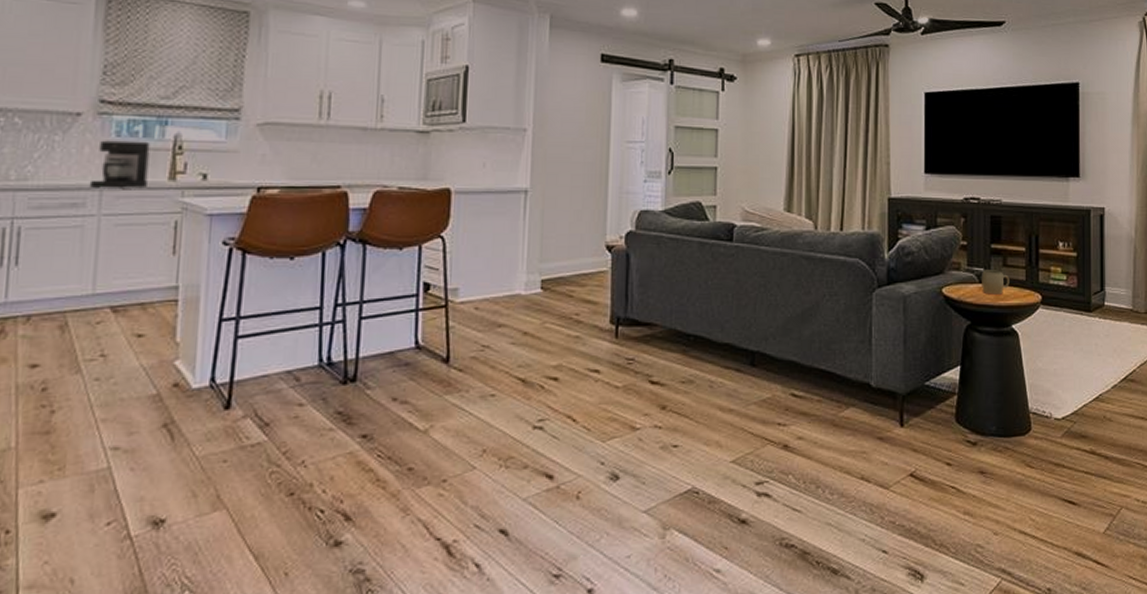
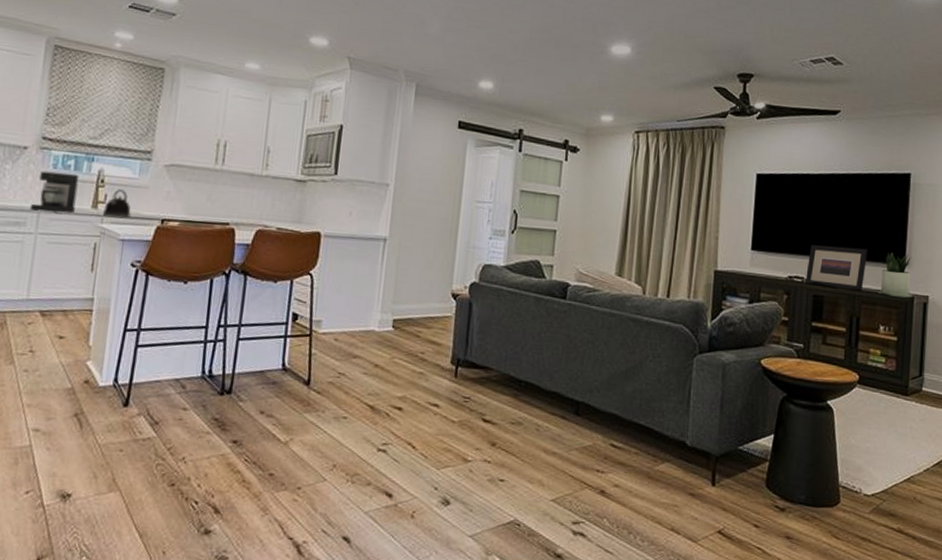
kettle: none [184,155,219,190] -> present [103,189,131,219]
picture frame: none [982,163,1043,209] -> present [805,245,868,292]
mug: present [982,270,1010,296] -> none [800,346,828,372]
planter: none [1055,165,1089,212] -> present [878,252,913,299]

